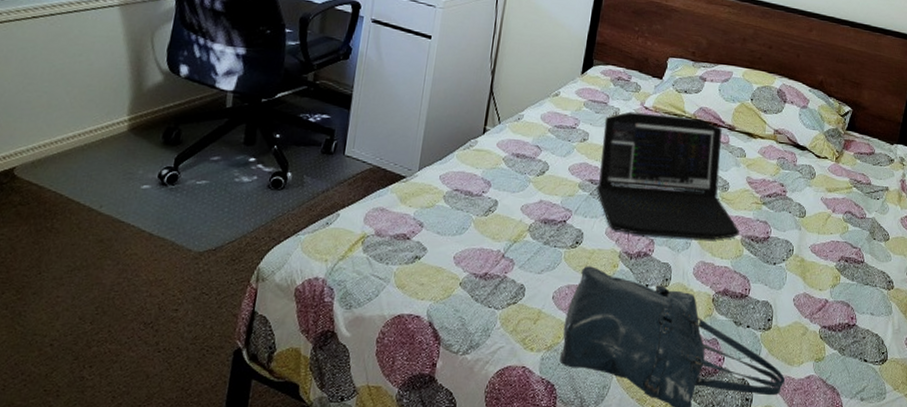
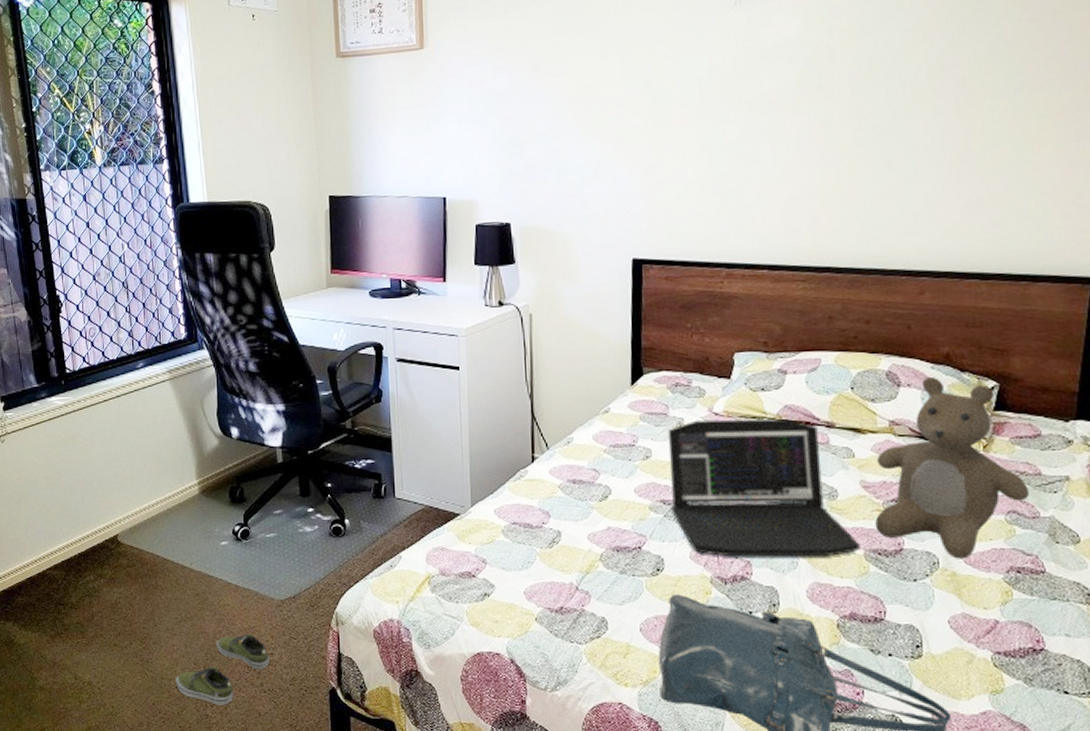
shoe: none [51,287,173,366] -> present [176,633,270,706]
teddy bear: none [752,98,862,248] -> present [875,377,1030,559]

